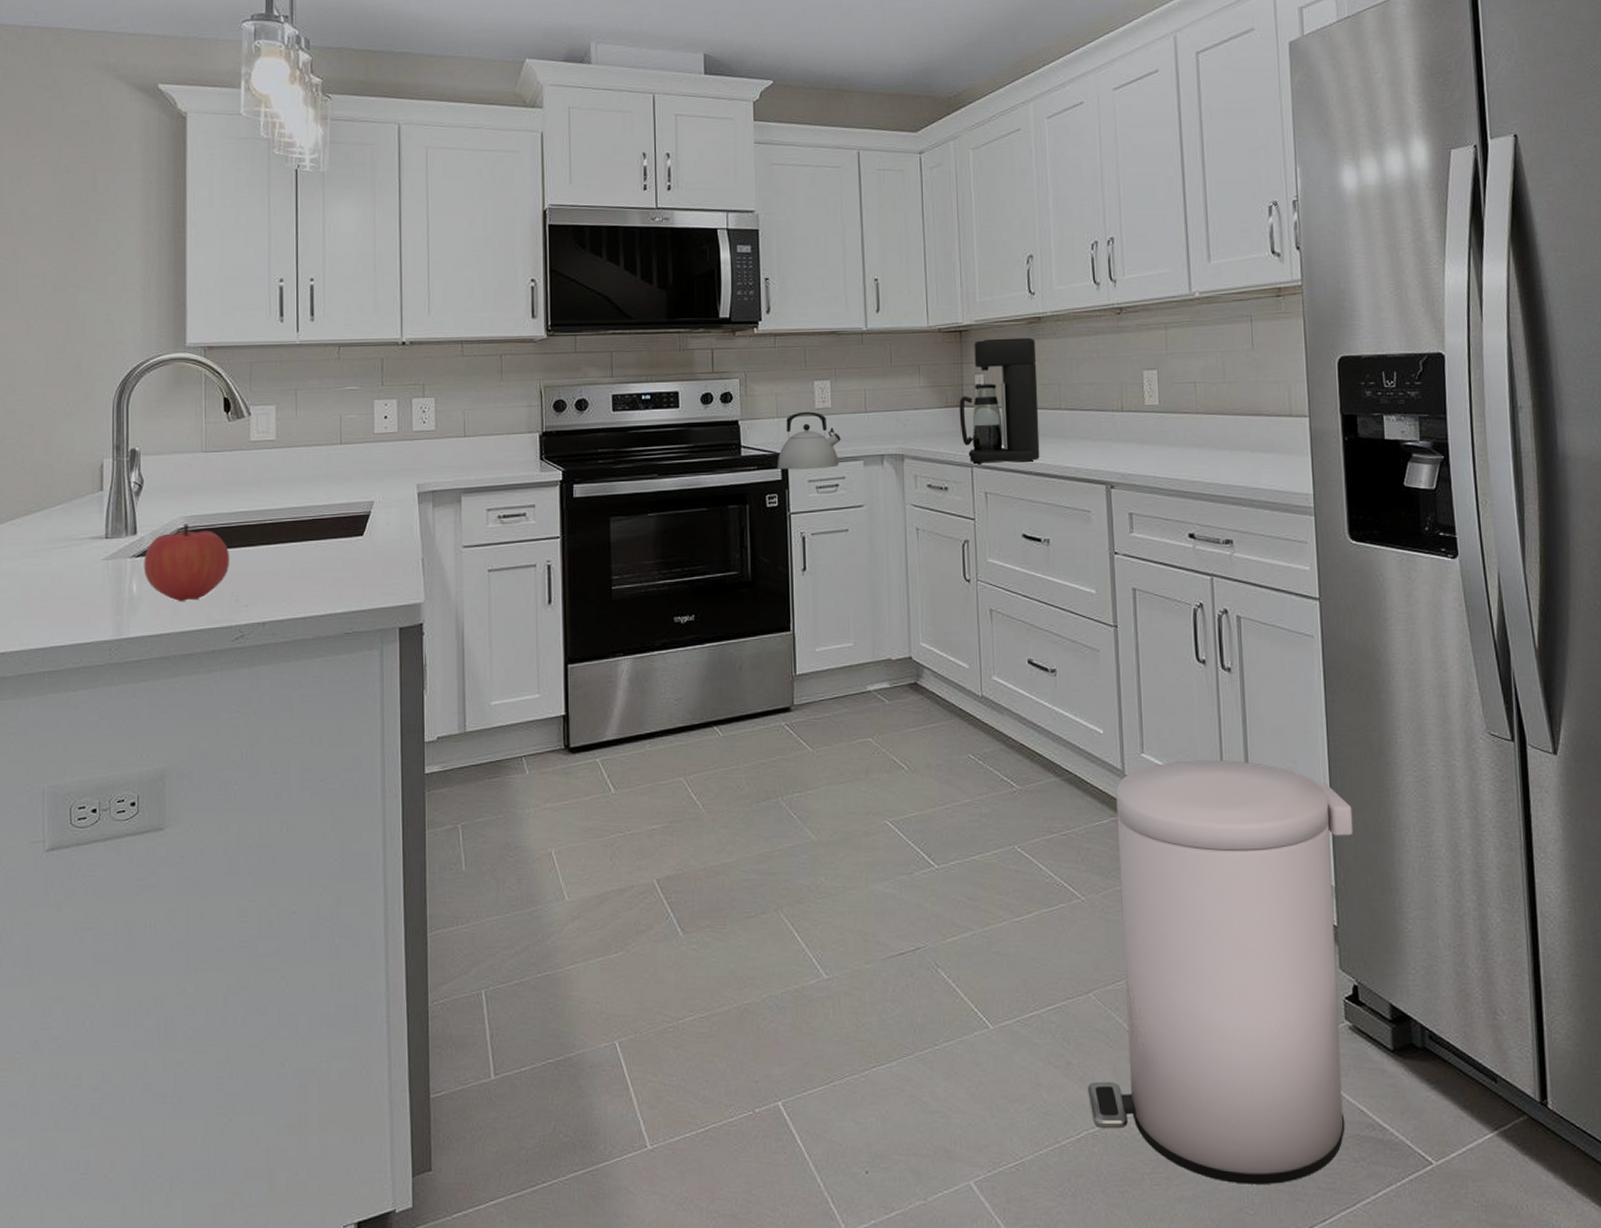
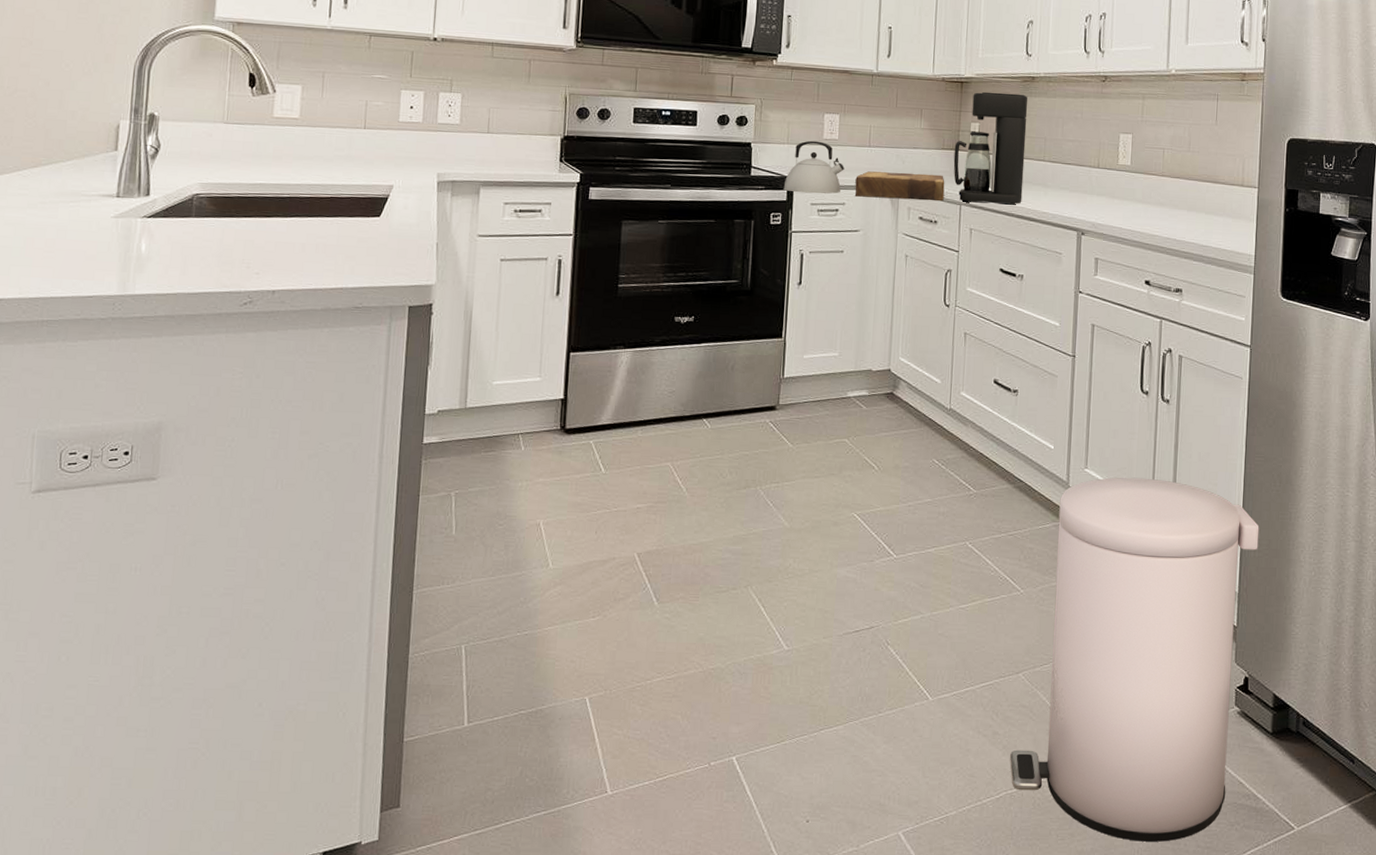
fruit: present [144,524,230,601] -> none [154,190,244,264]
cutting board: none [854,436,953,469] -> present [854,171,945,202]

